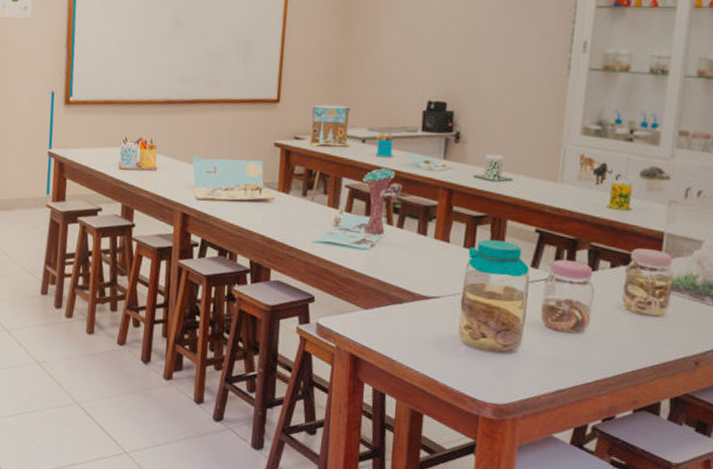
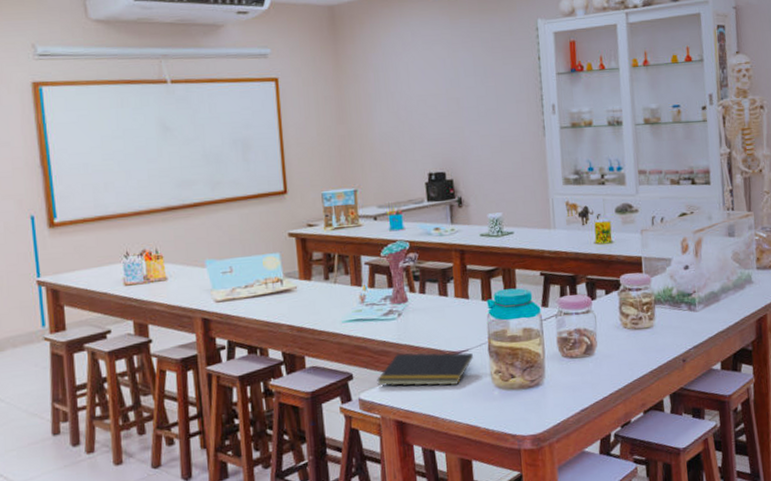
notepad: none [337,285,443,331] -> present [377,352,473,387]

